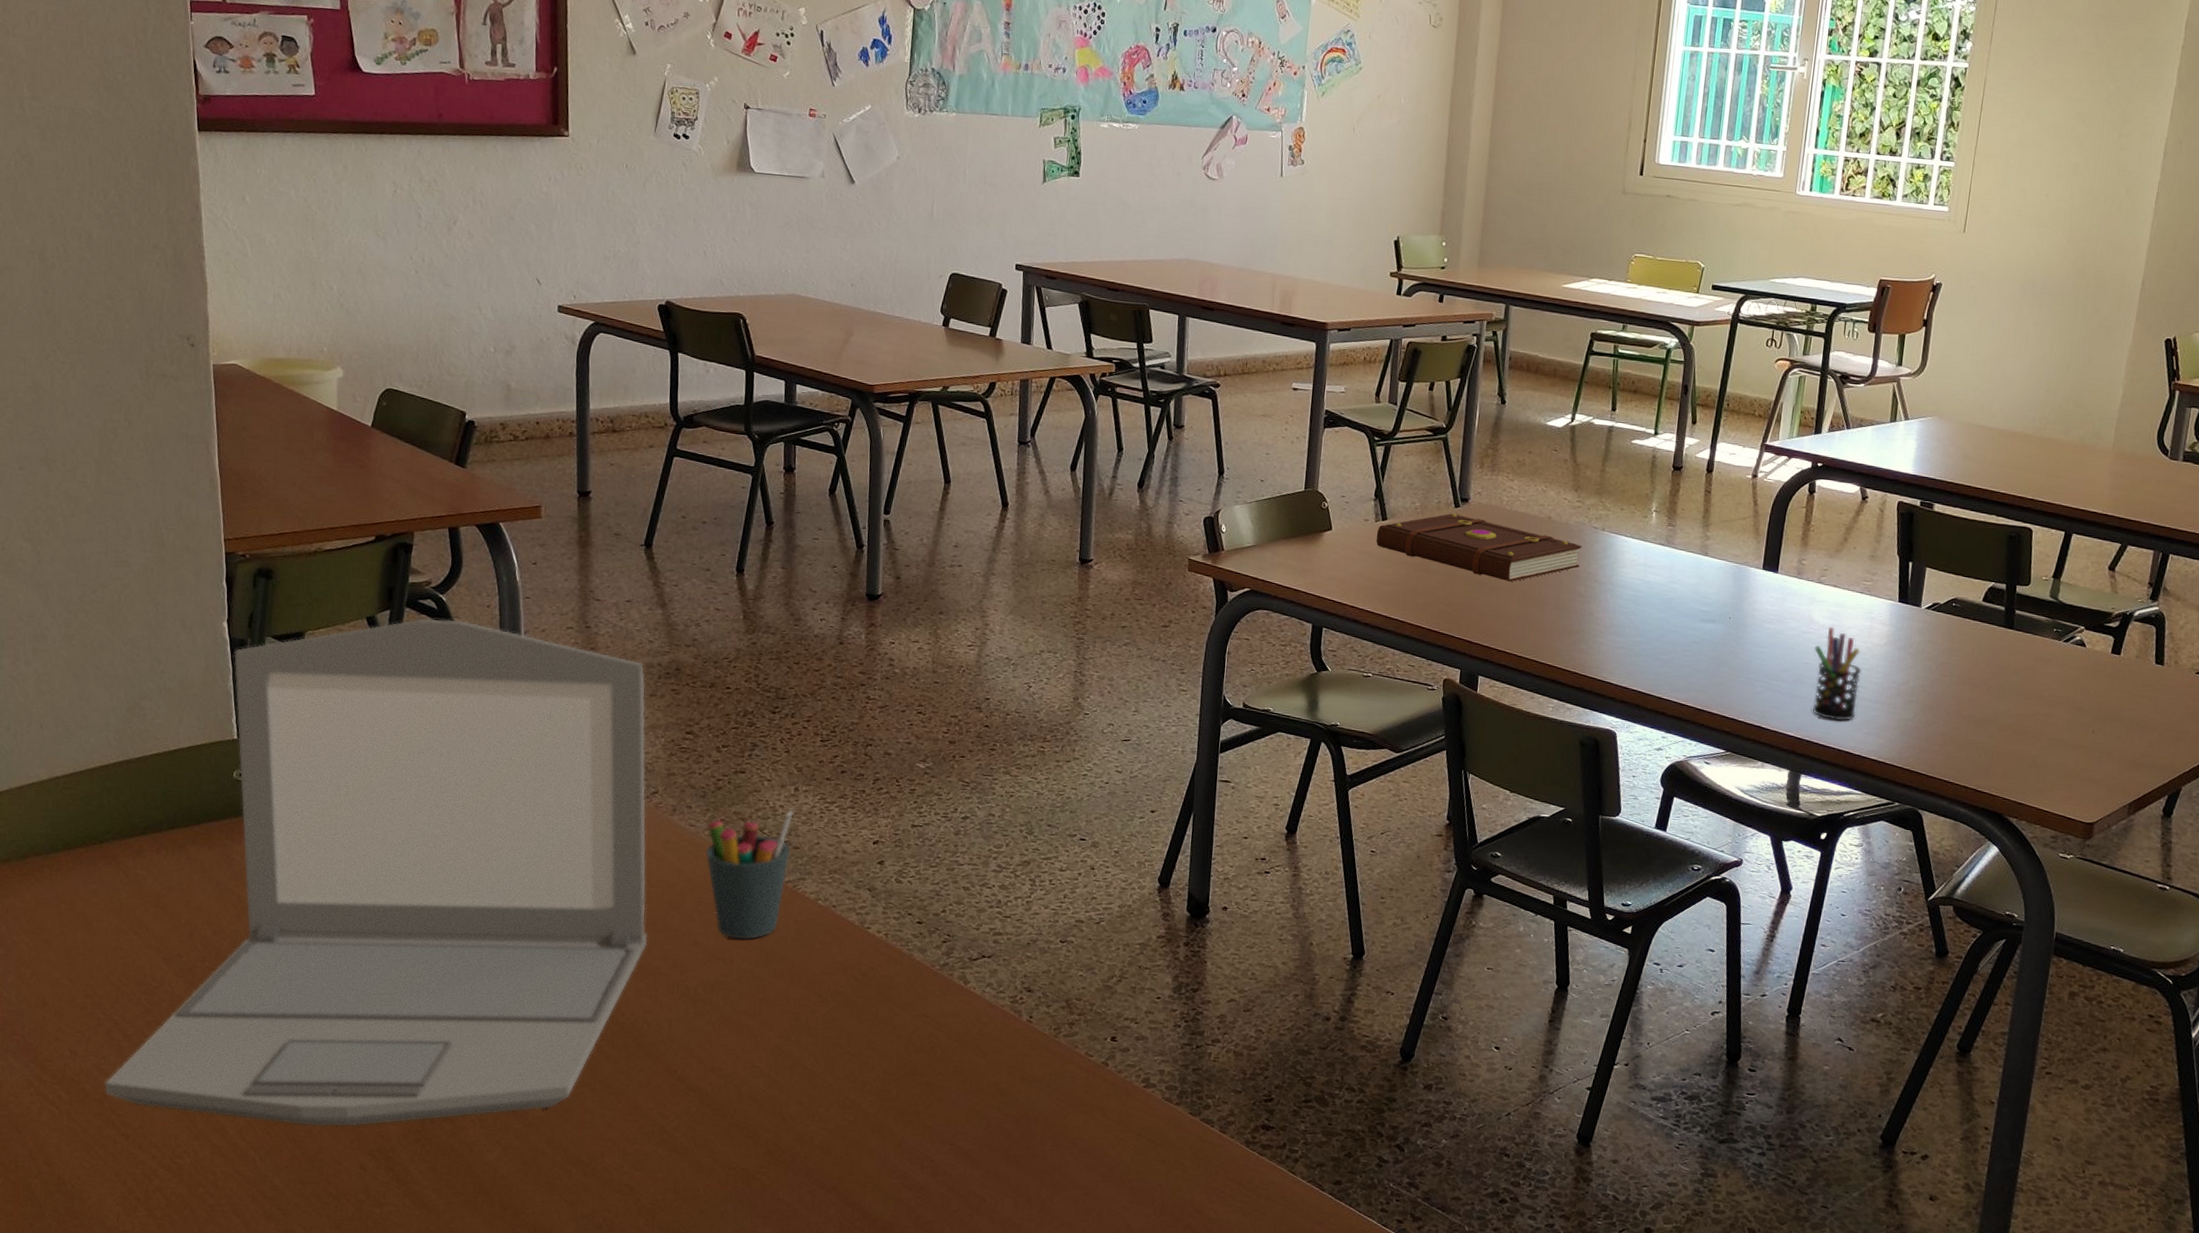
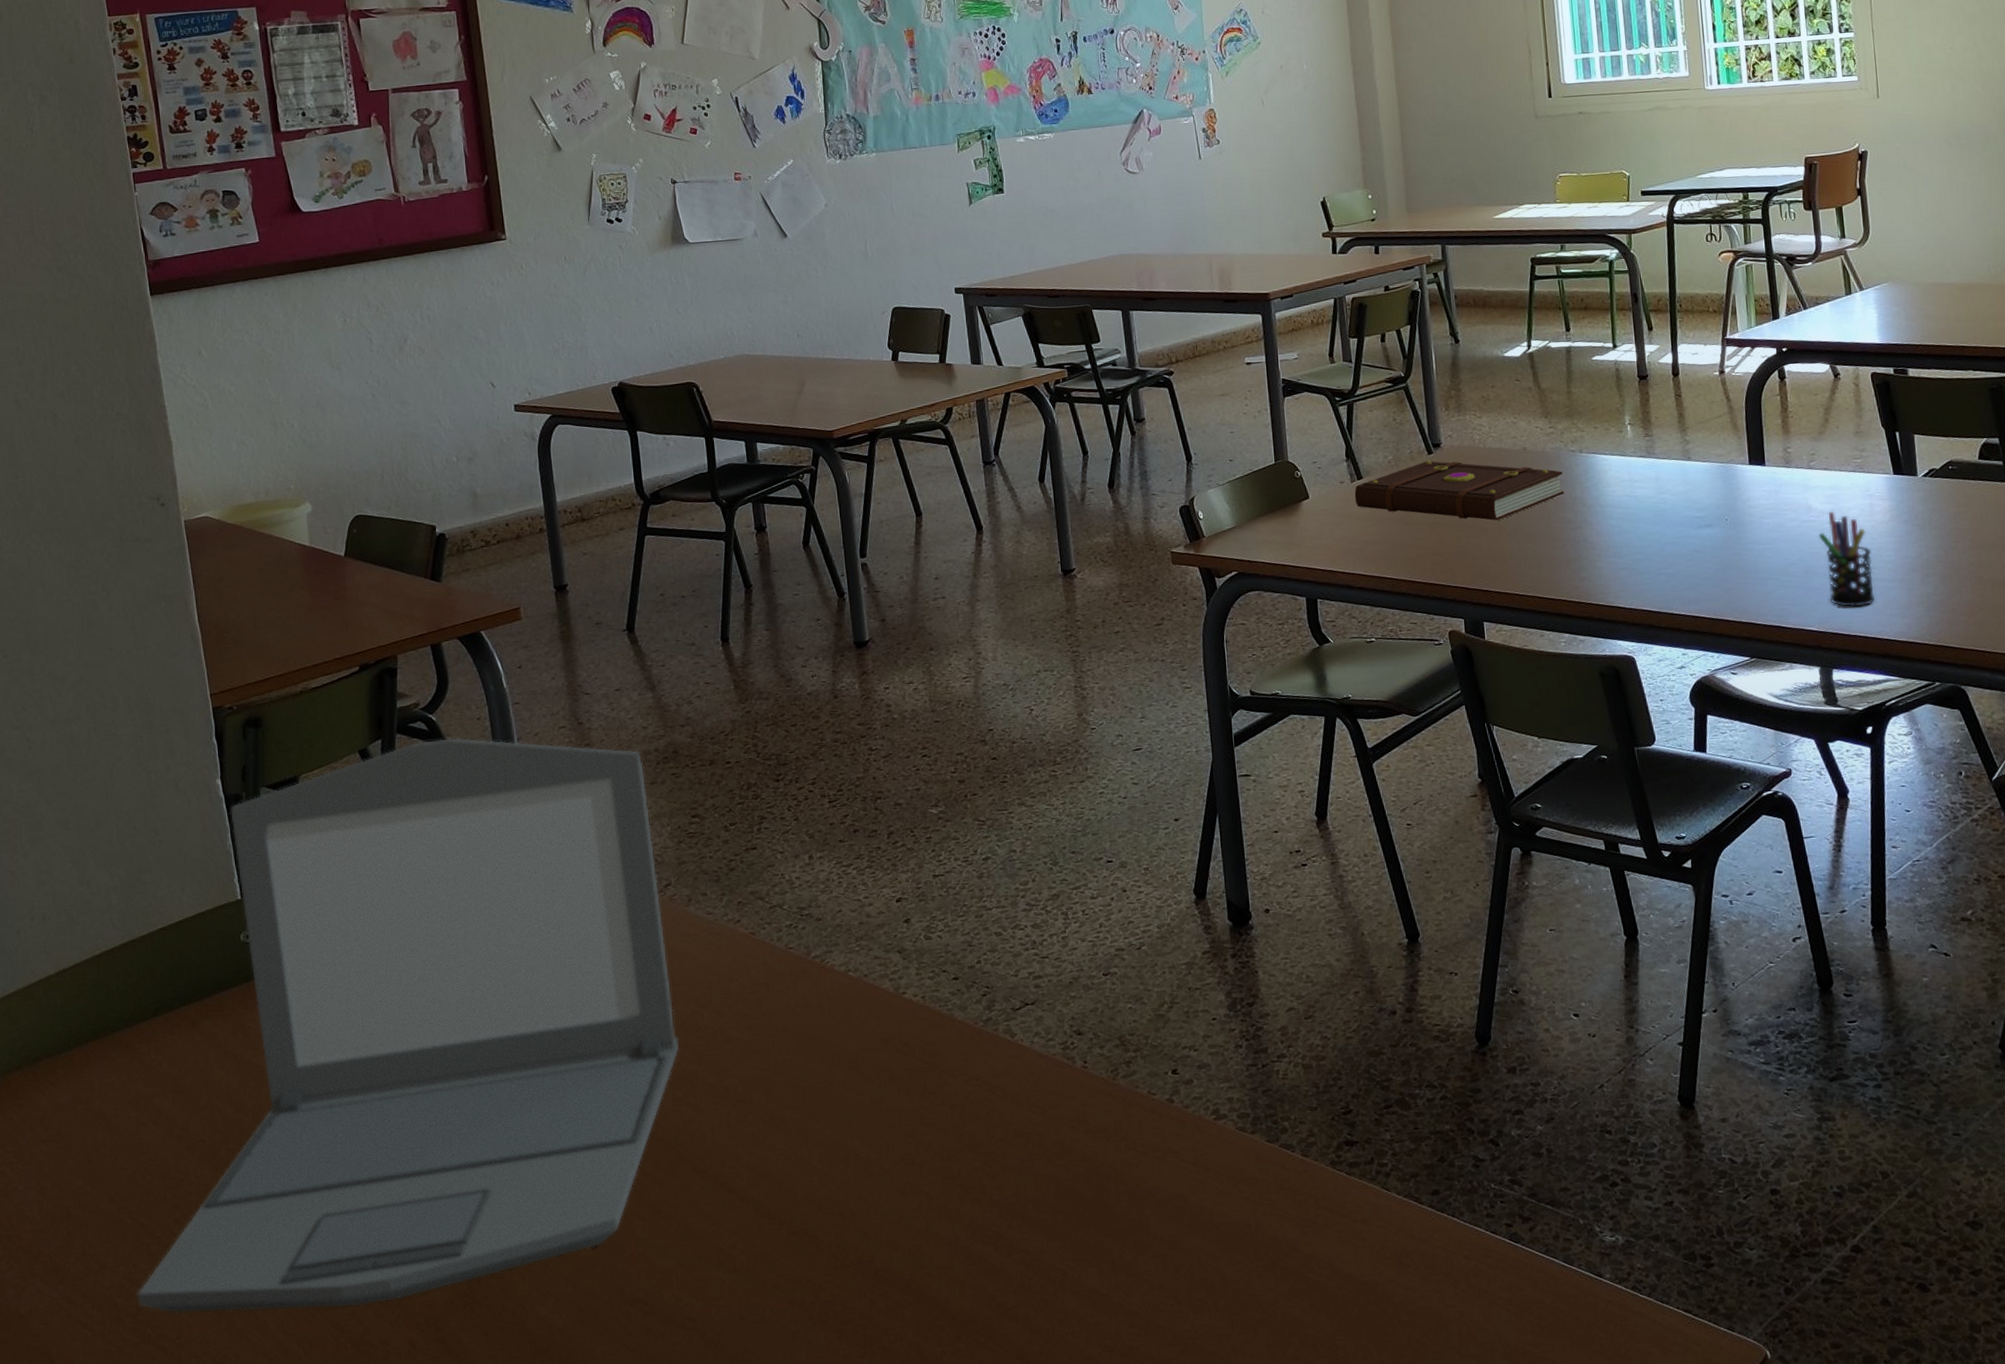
pen holder: present [706,810,794,940] -> none [725,880,813,1028]

